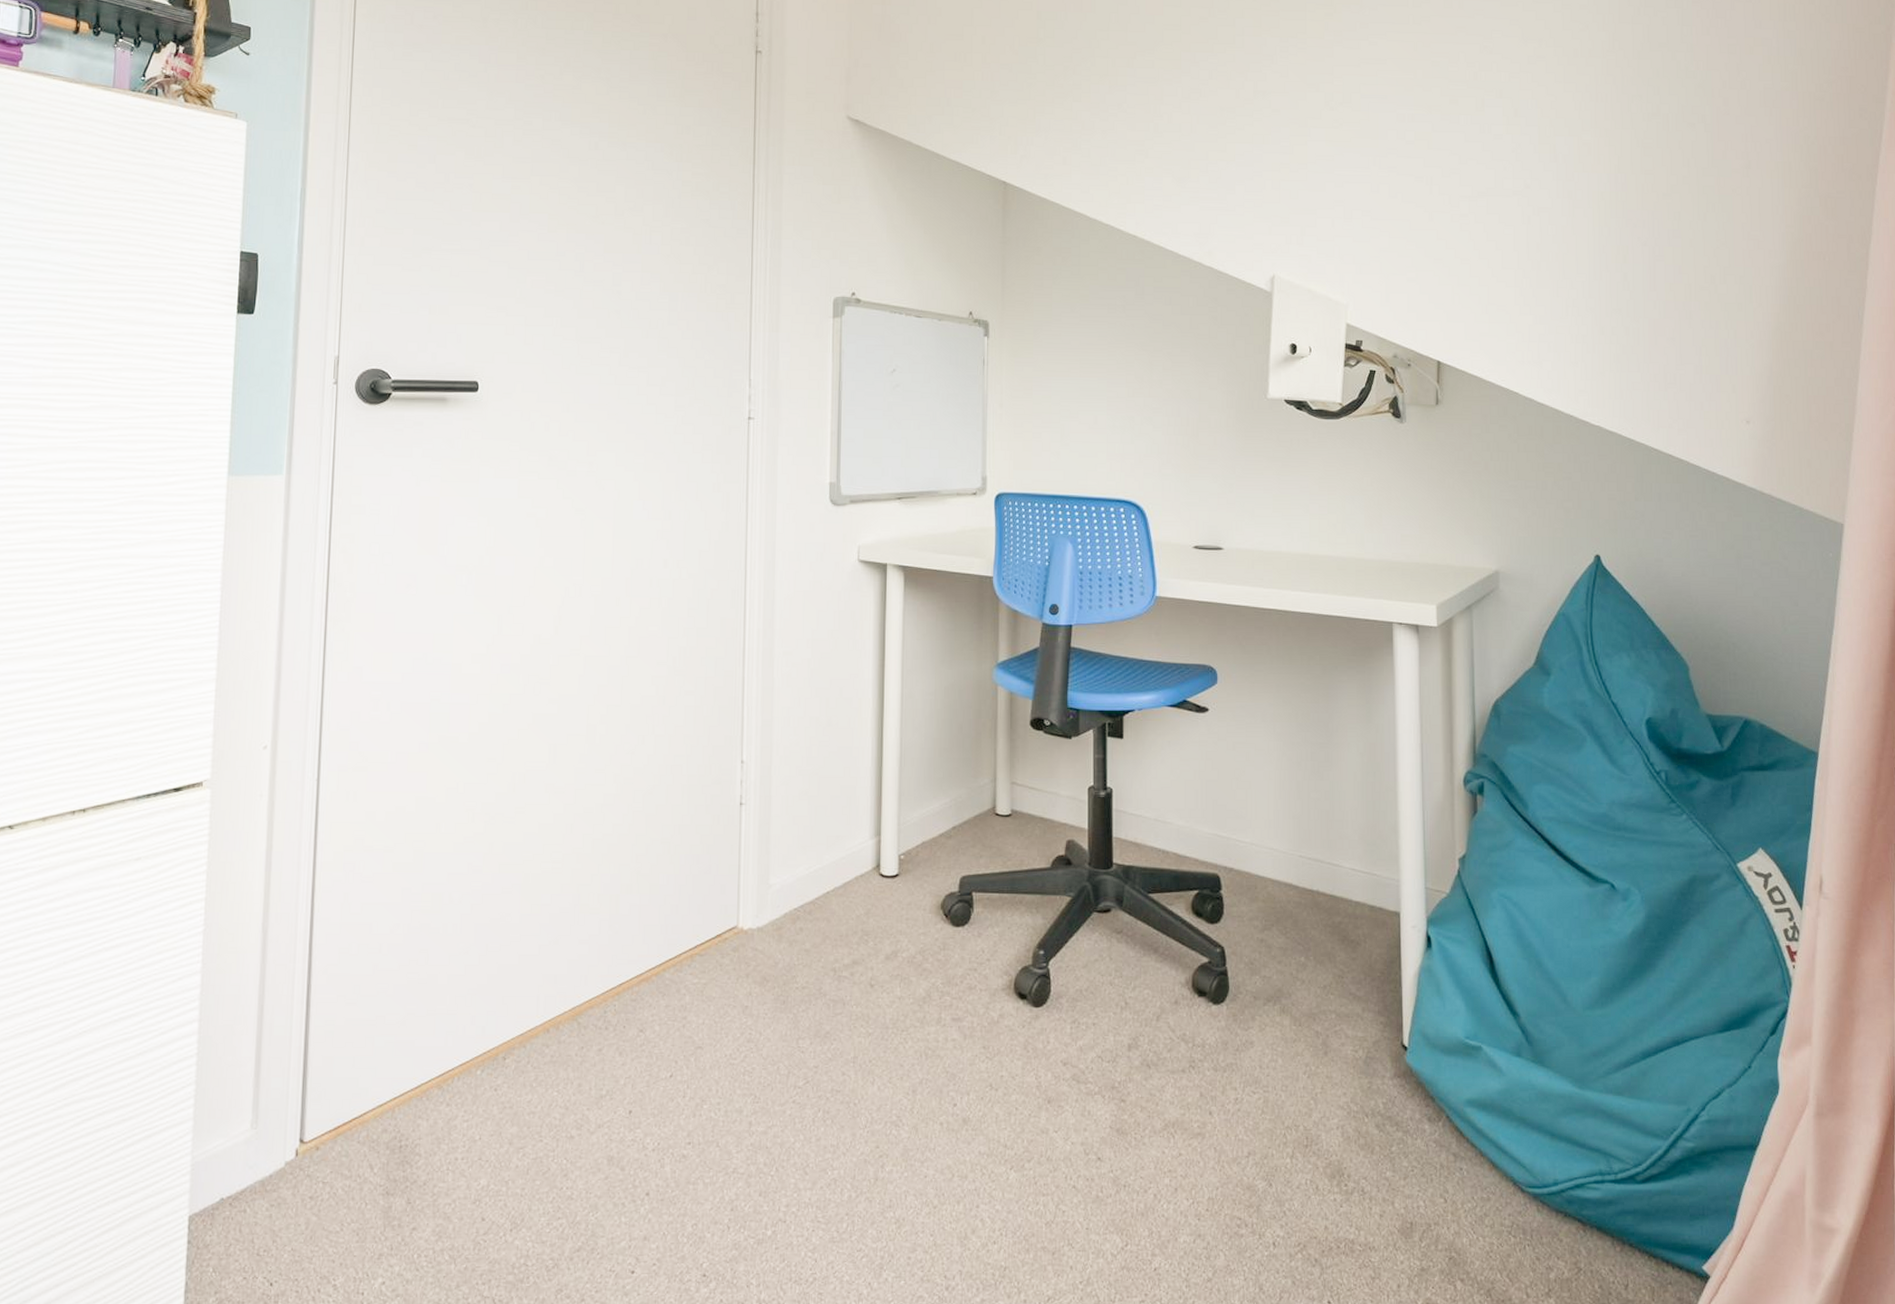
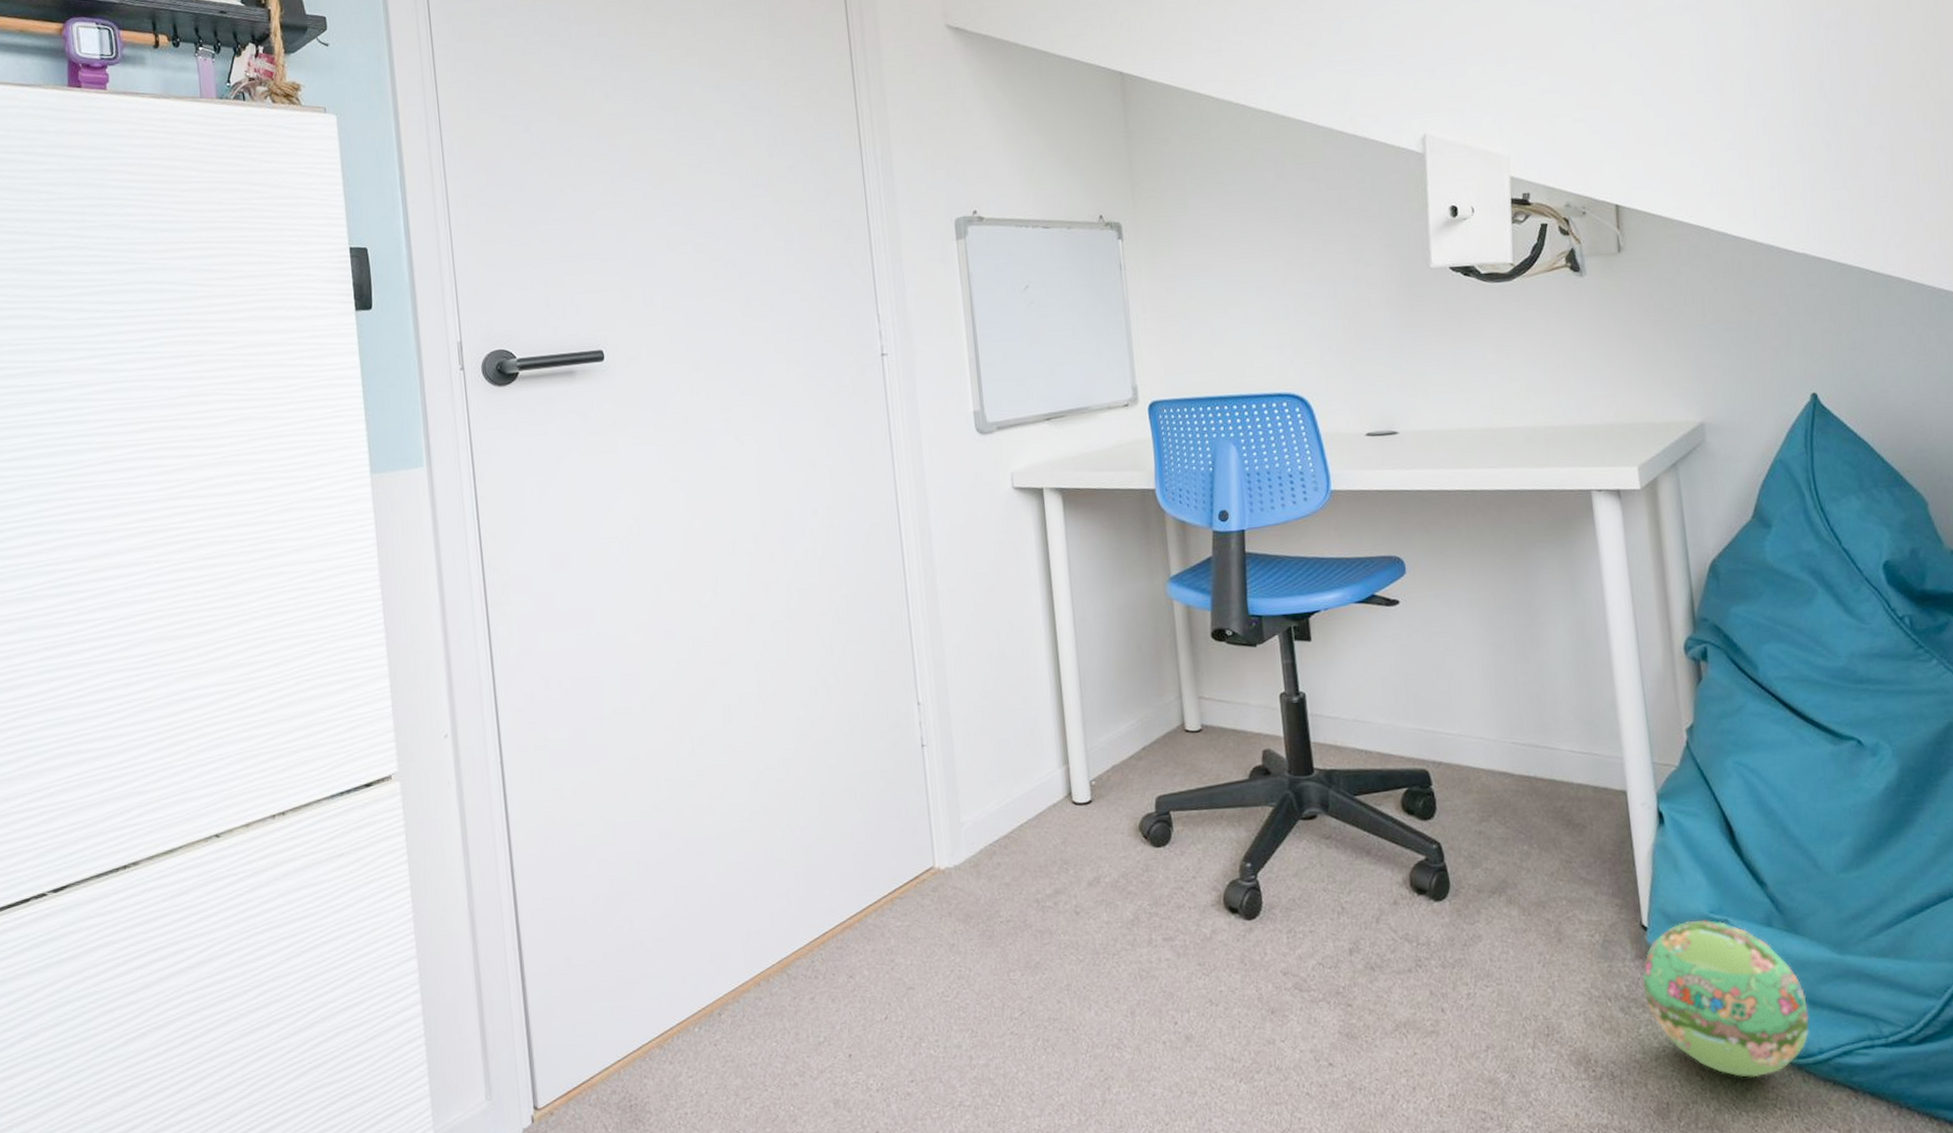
ball: none [1399,1044,1547,1204] -> present [1642,919,1809,1078]

